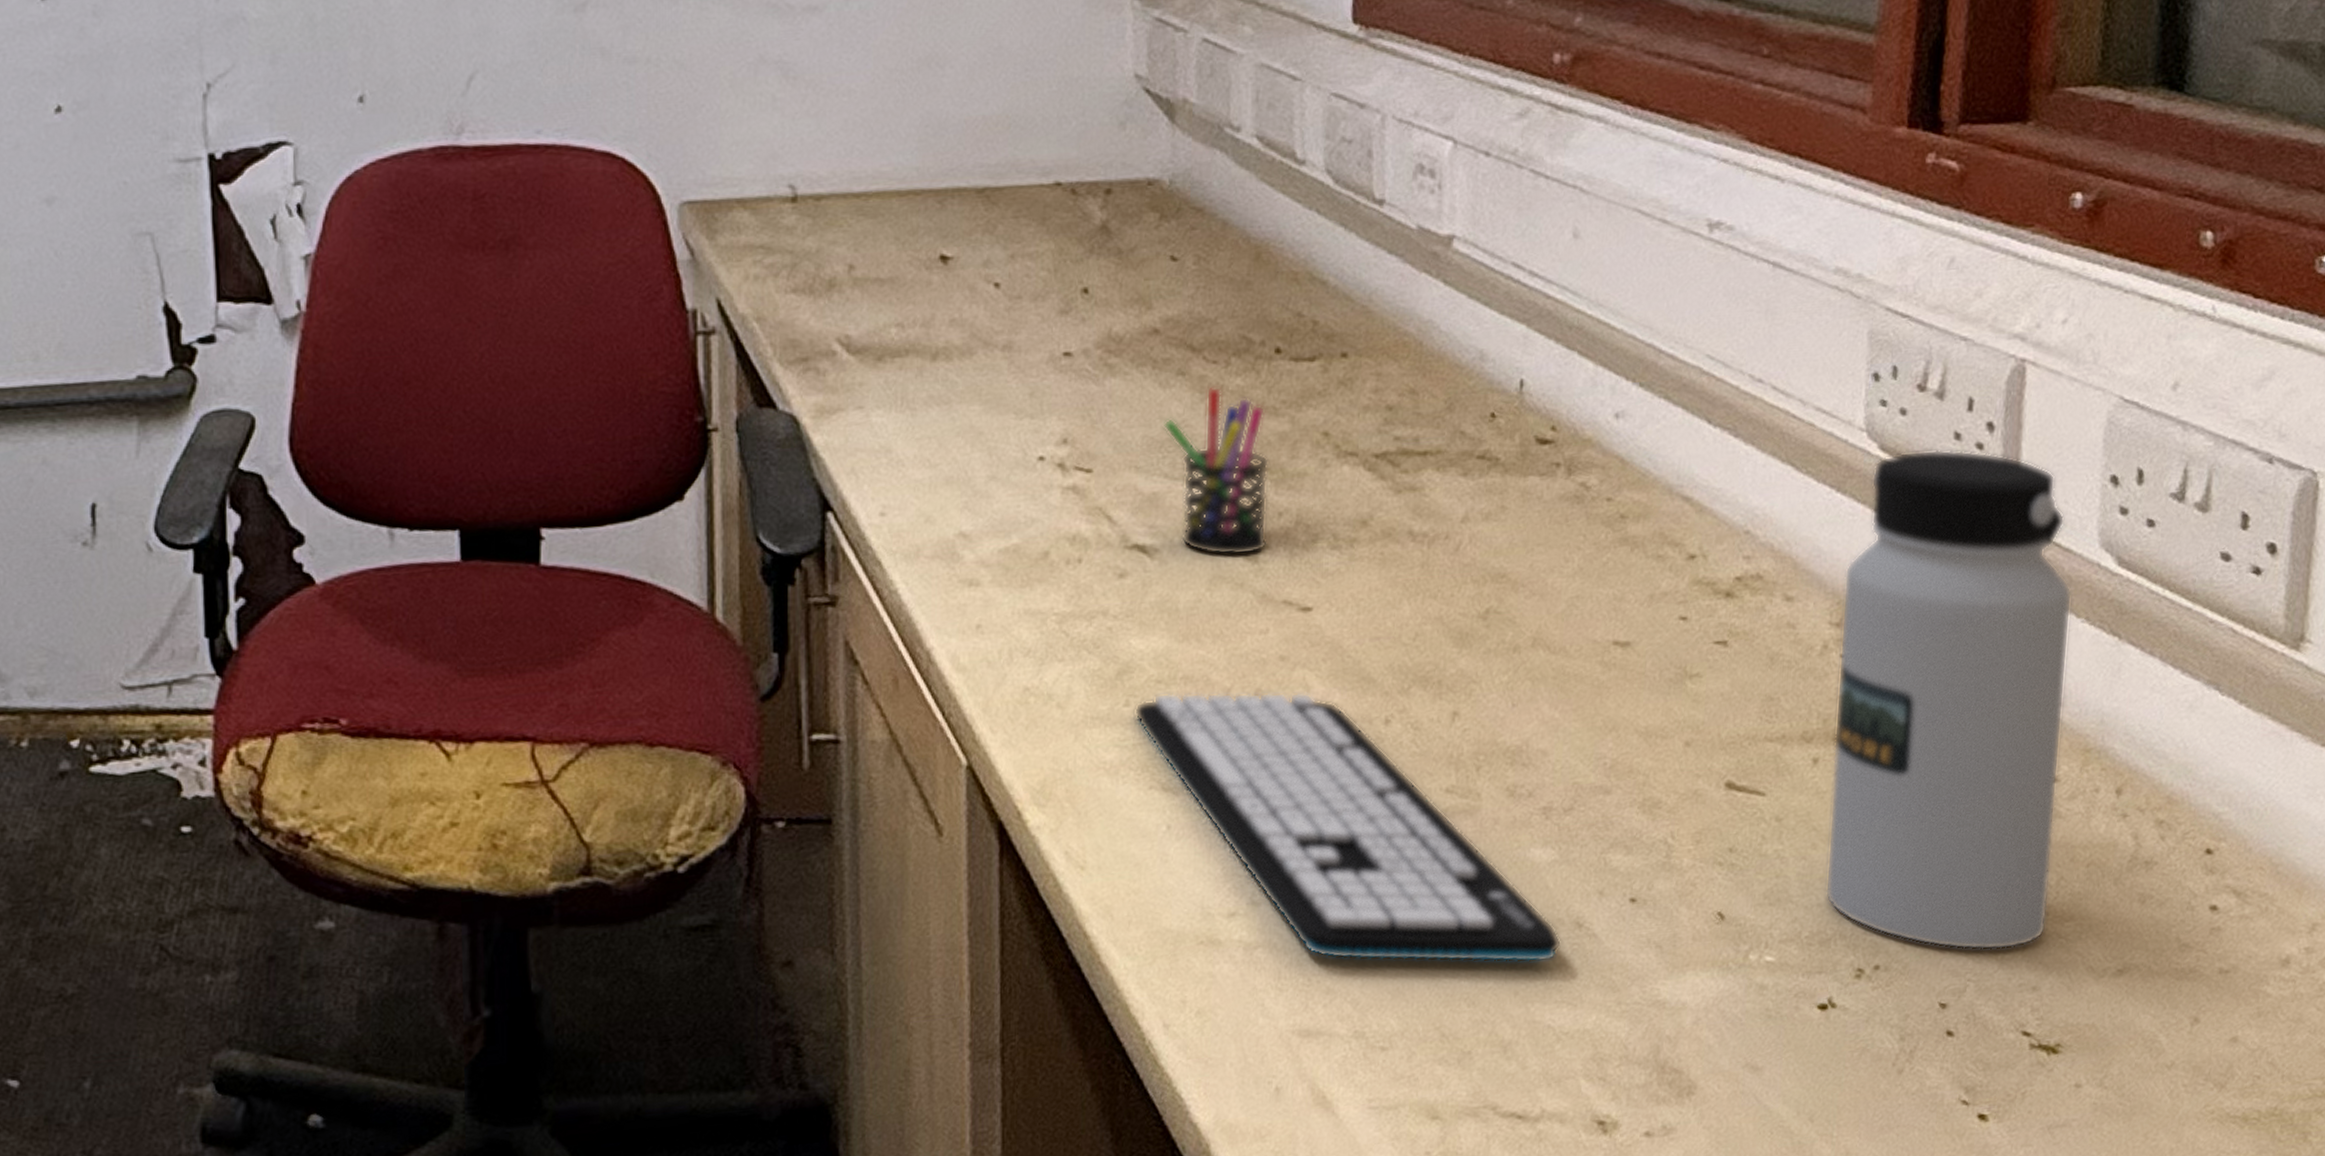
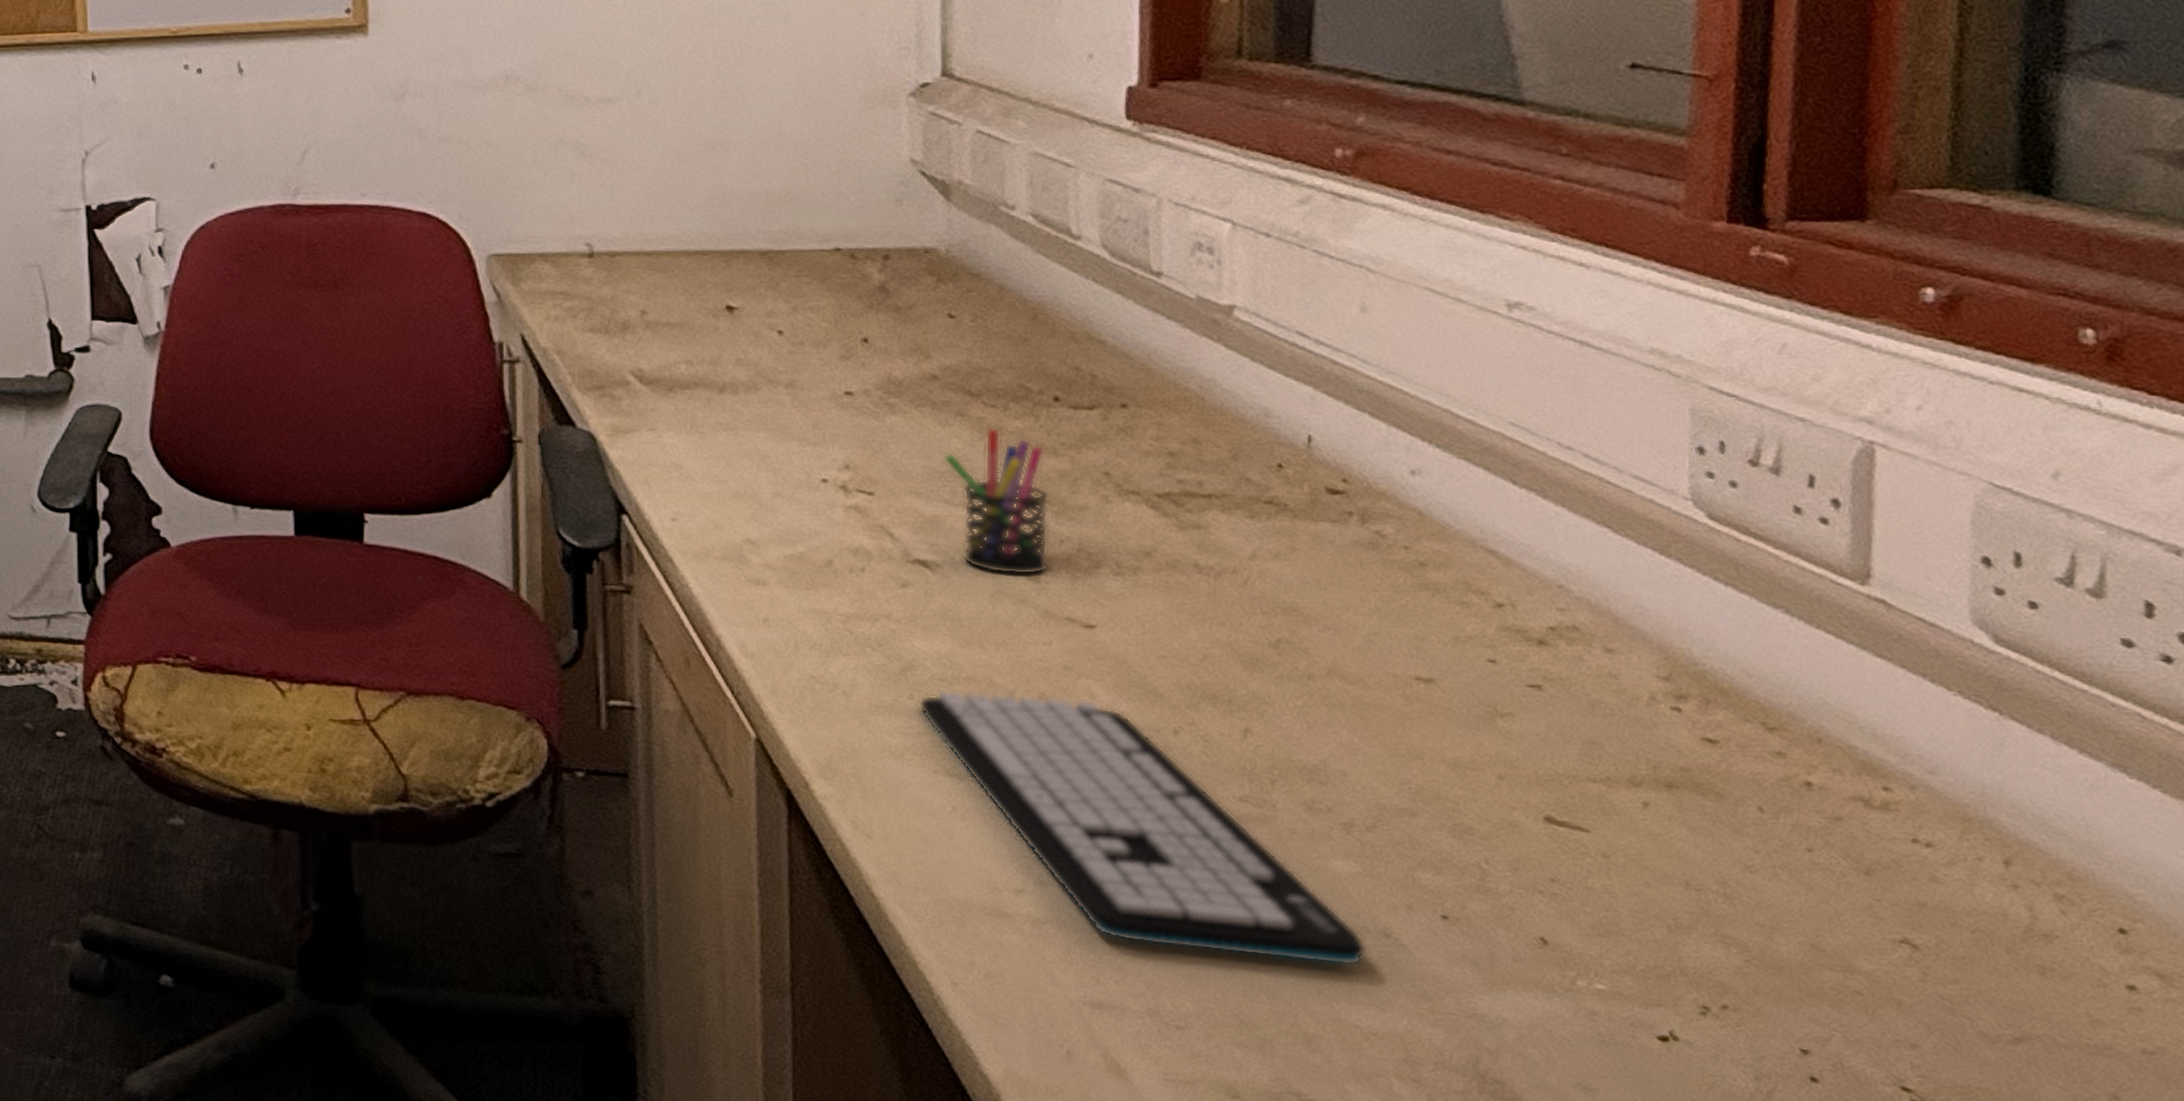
water bottle: present [1825,449,2073,951] -> none [1661,521,1941,1004]

